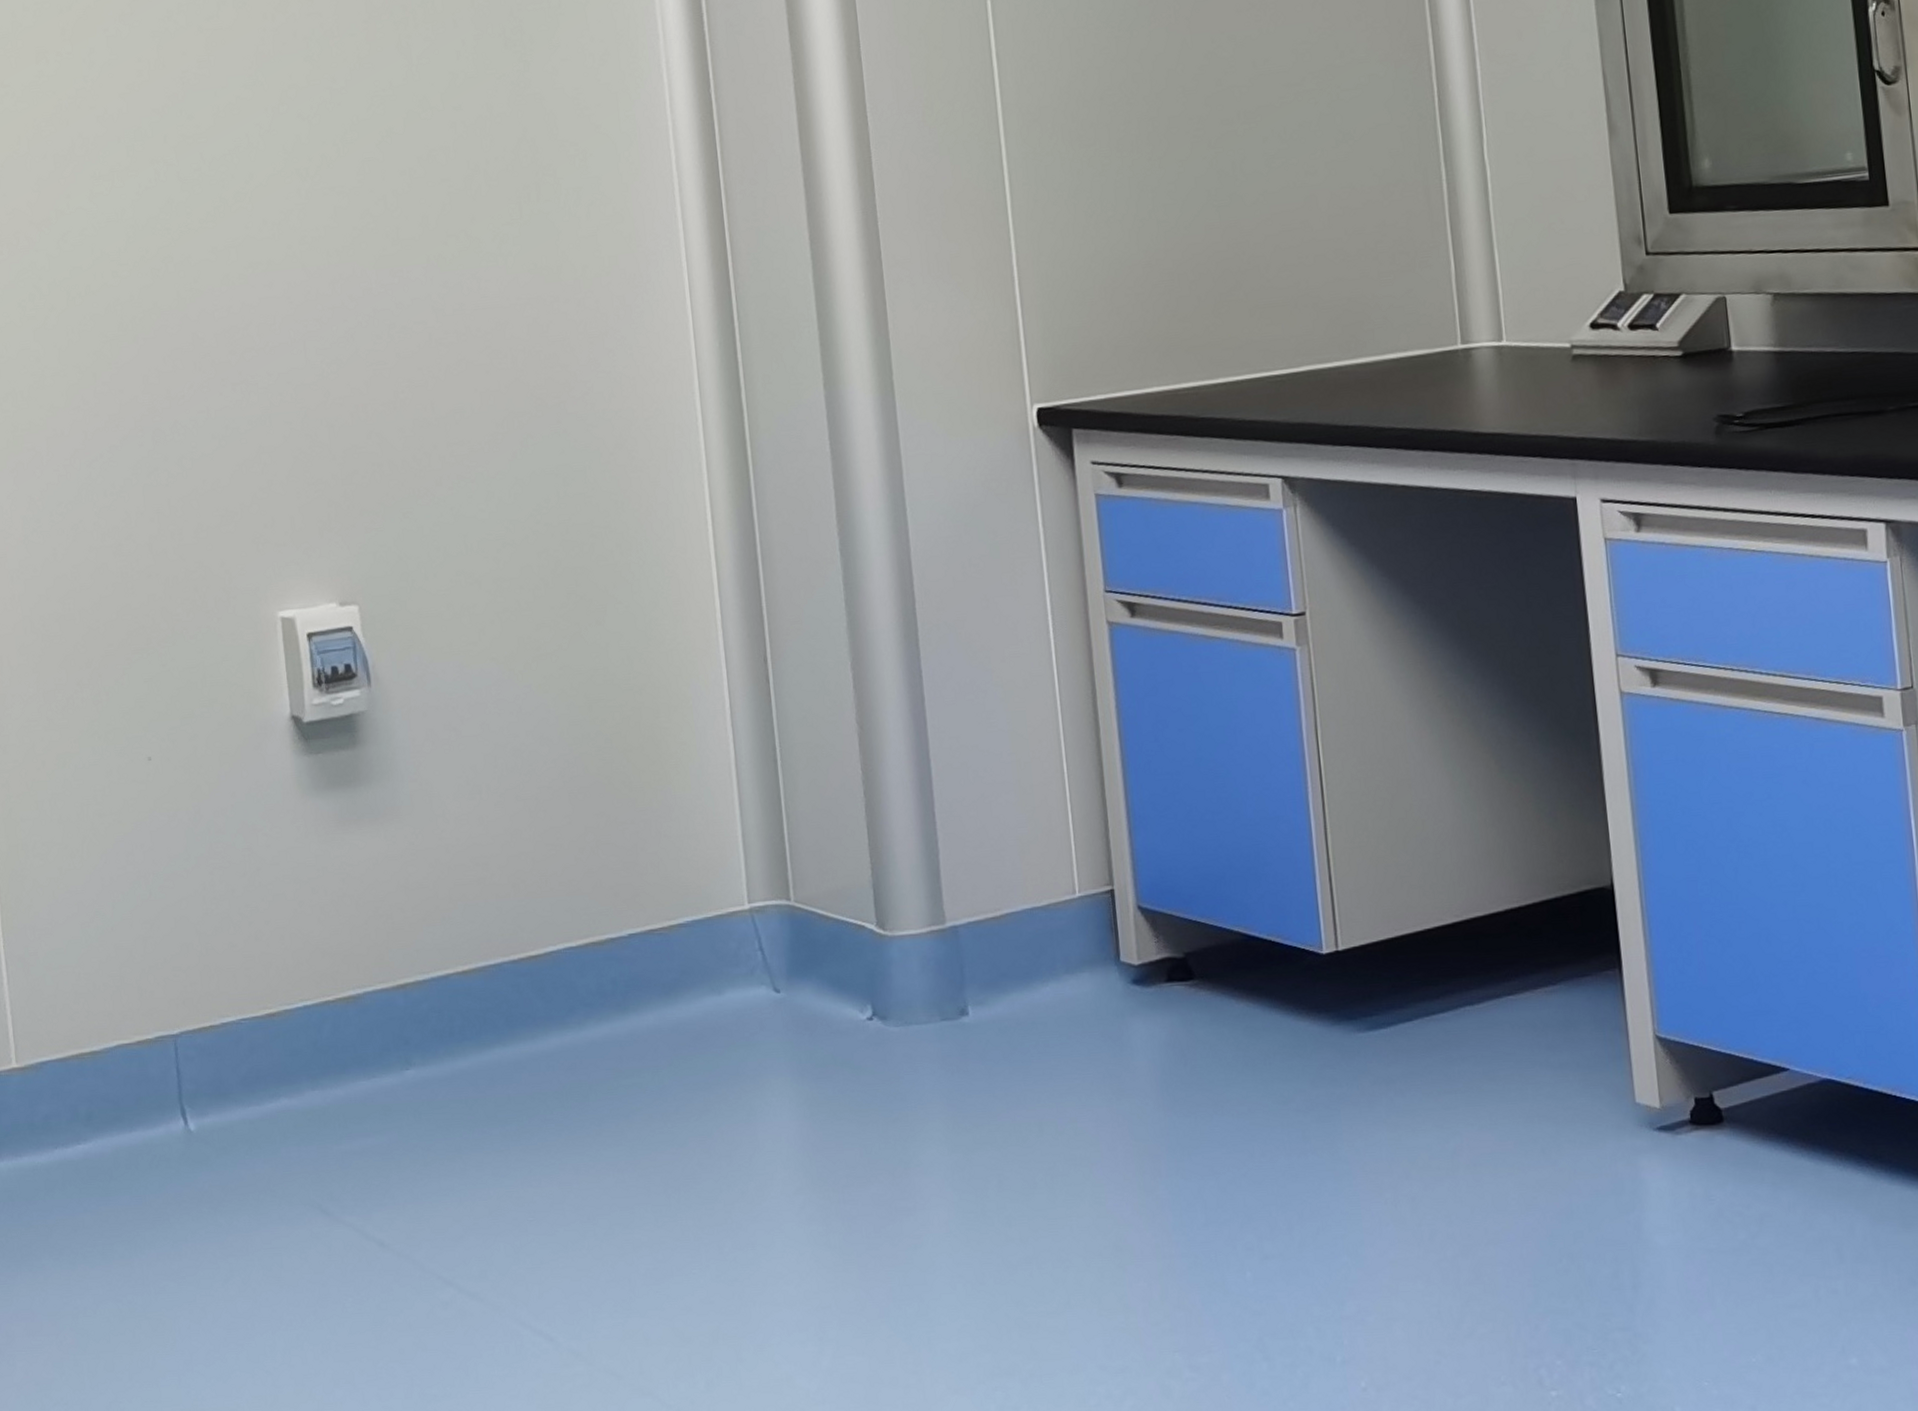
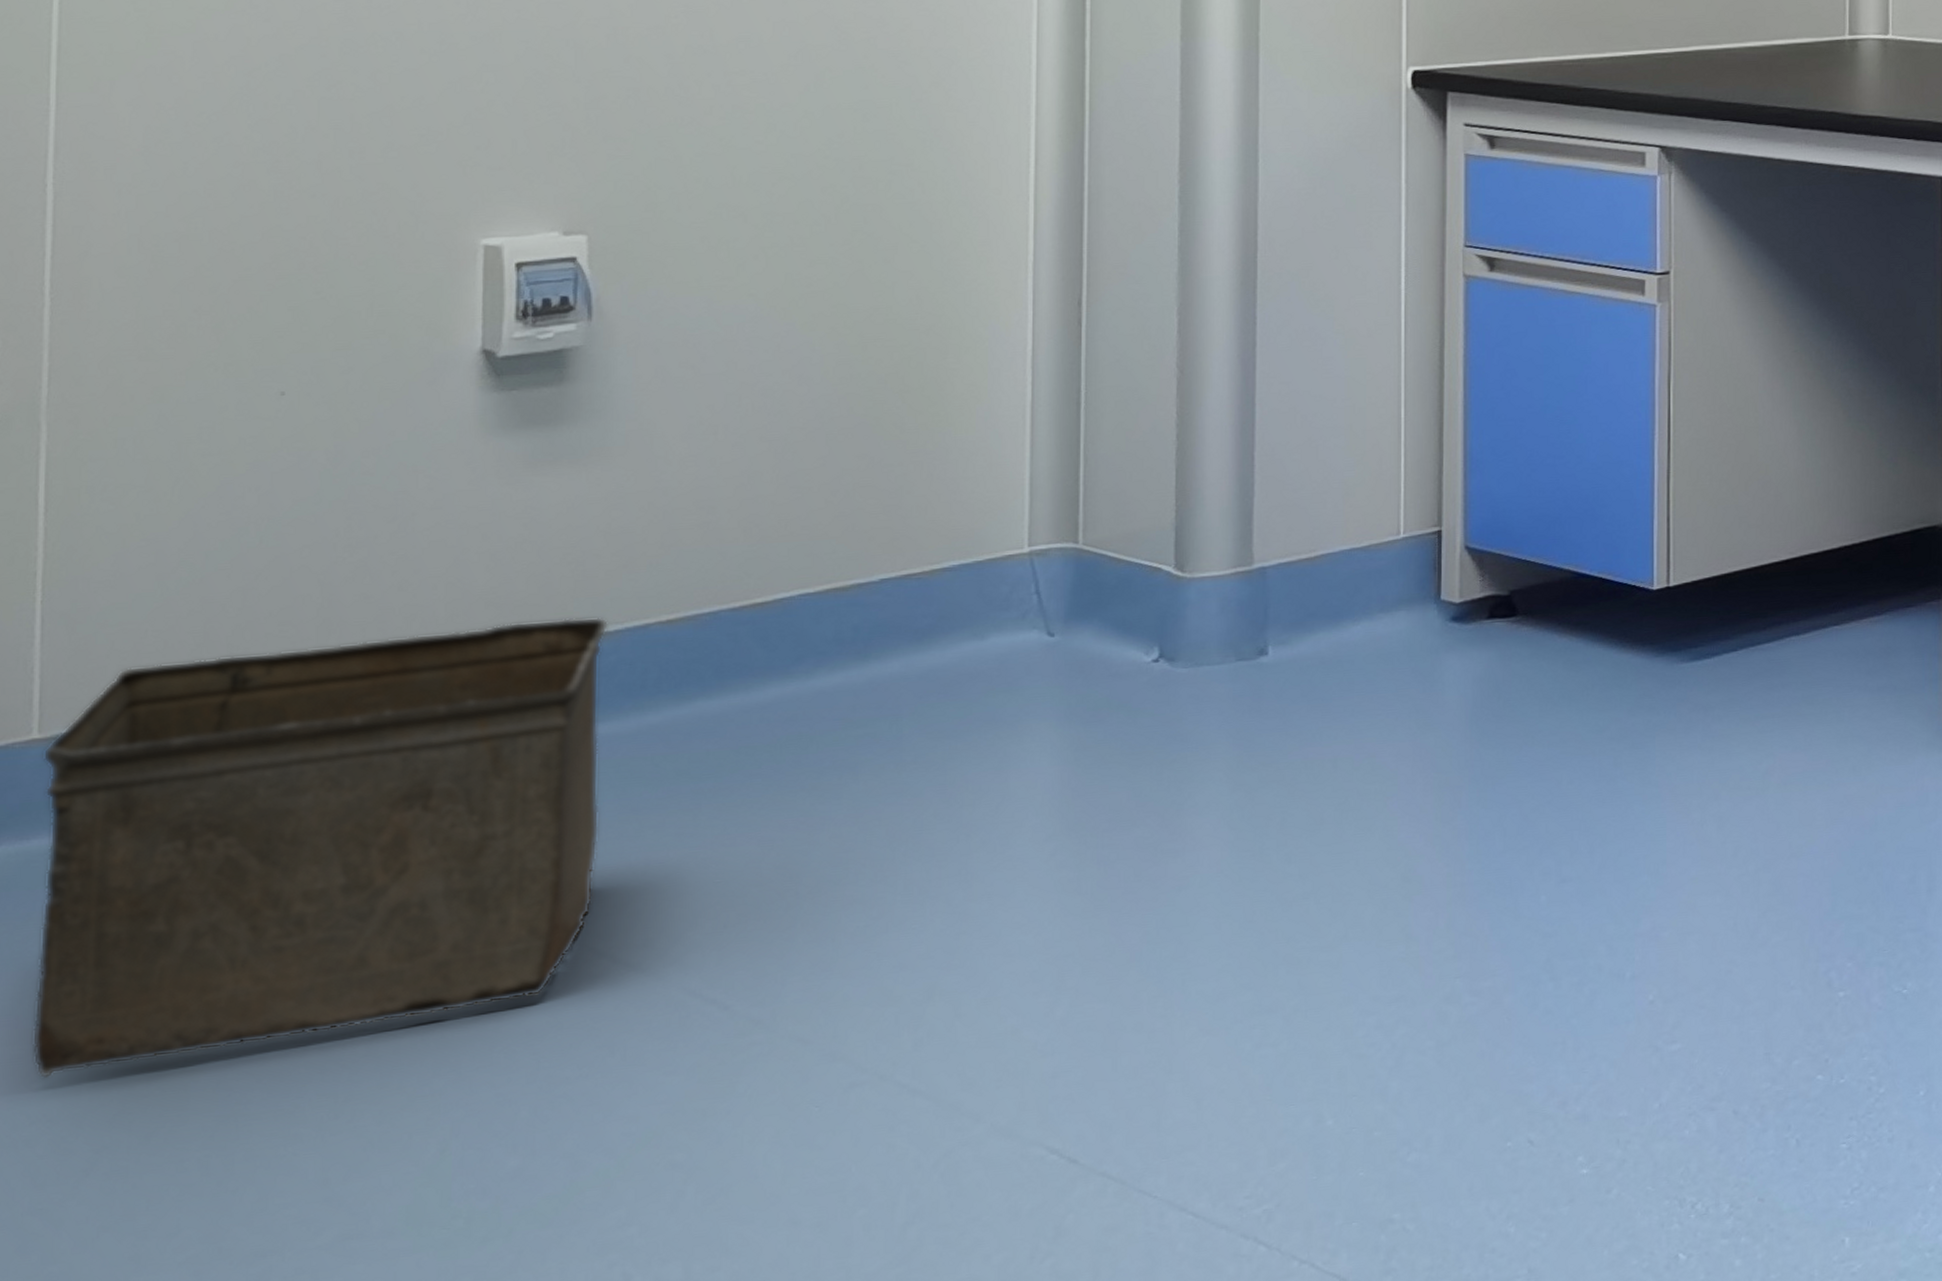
storage bin: none [21,967,436,1367] -> present [31,616,608,1079]

